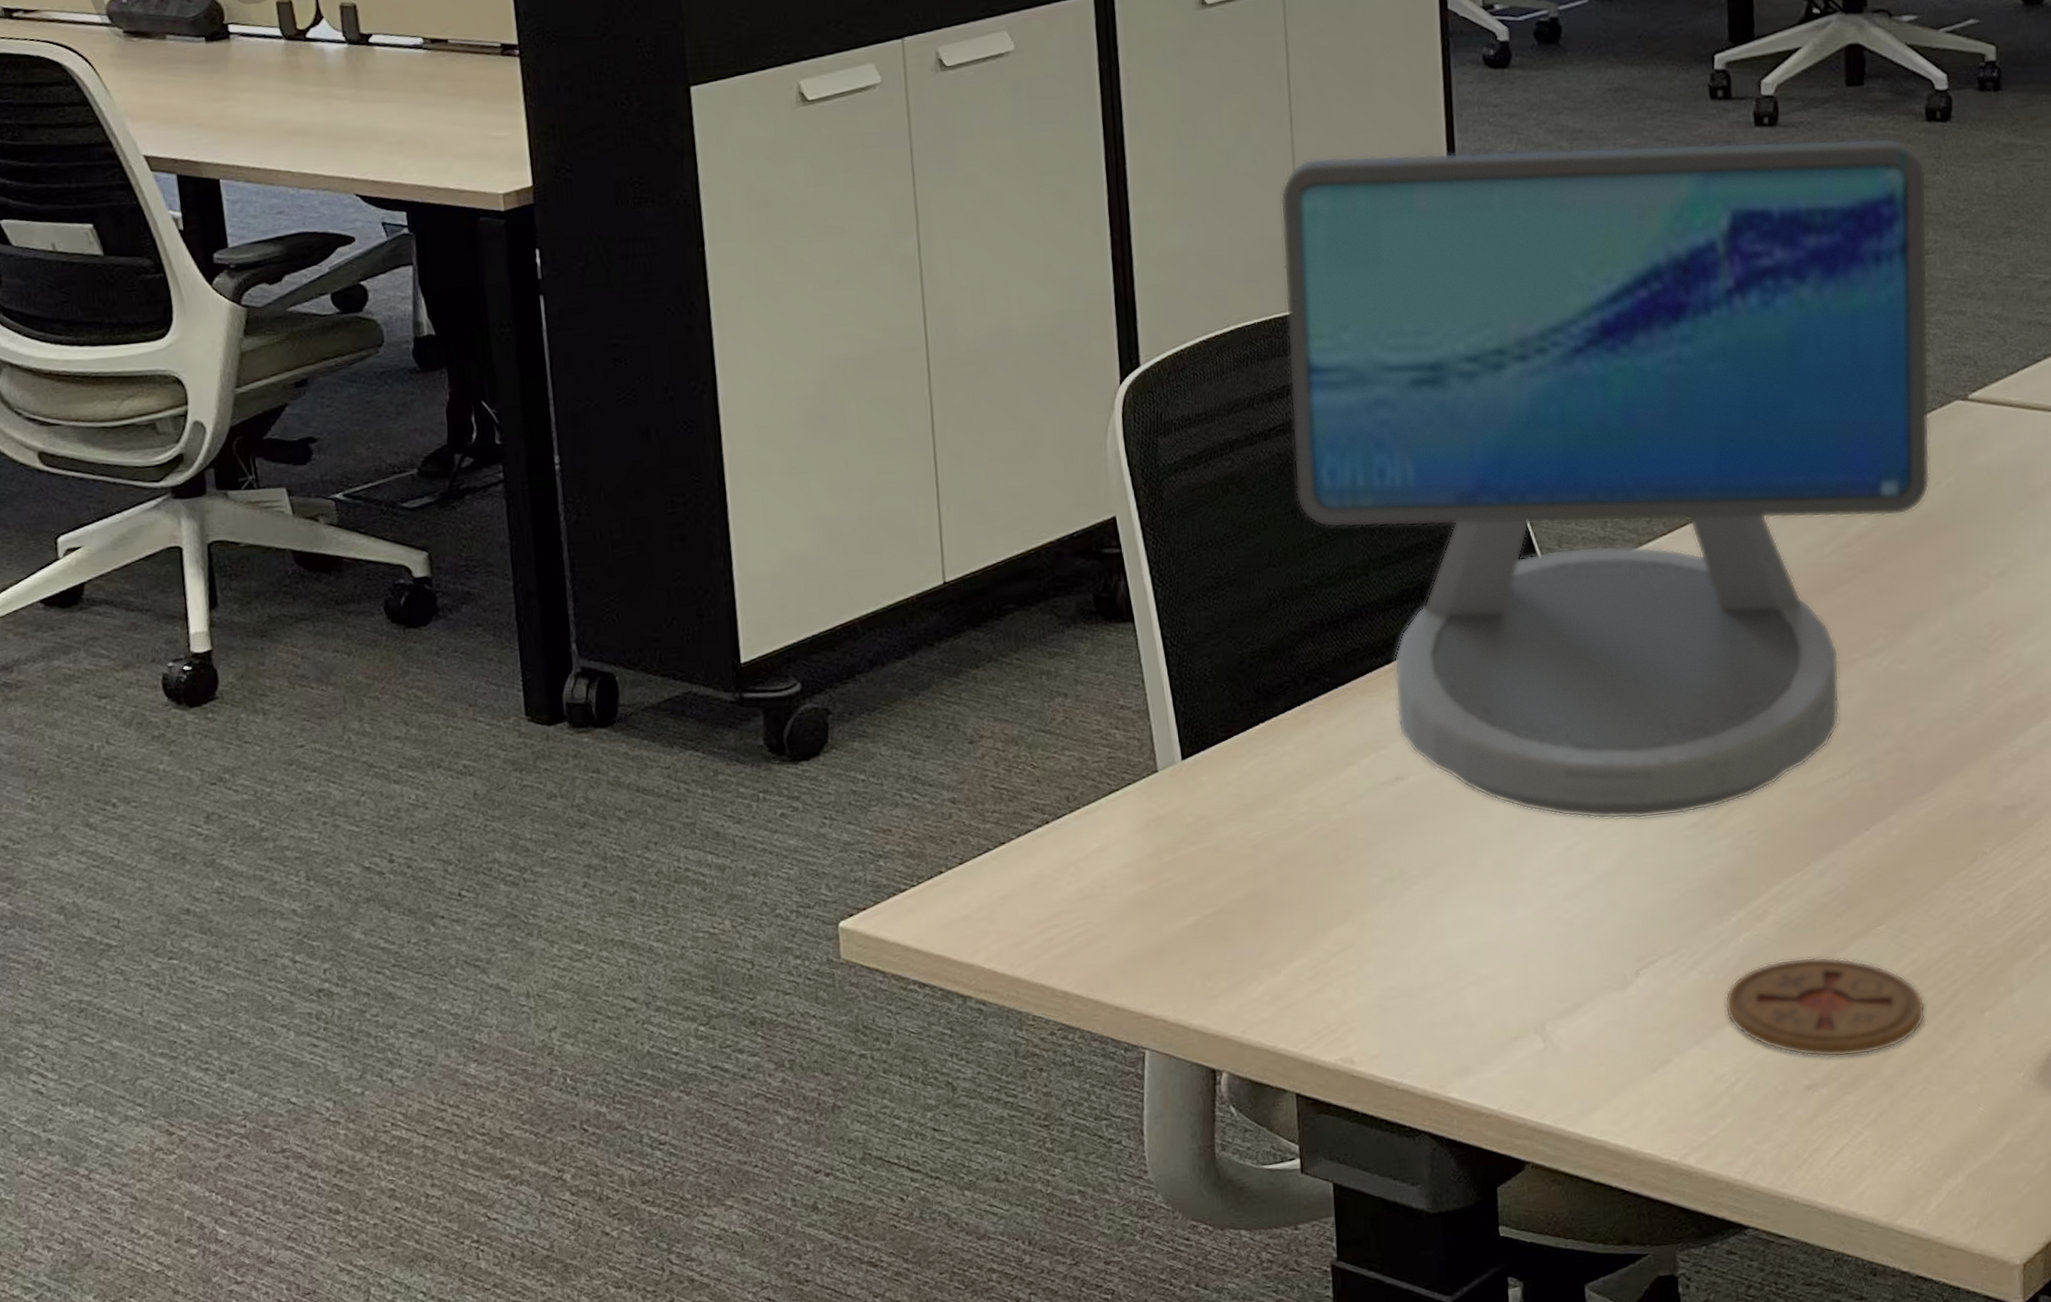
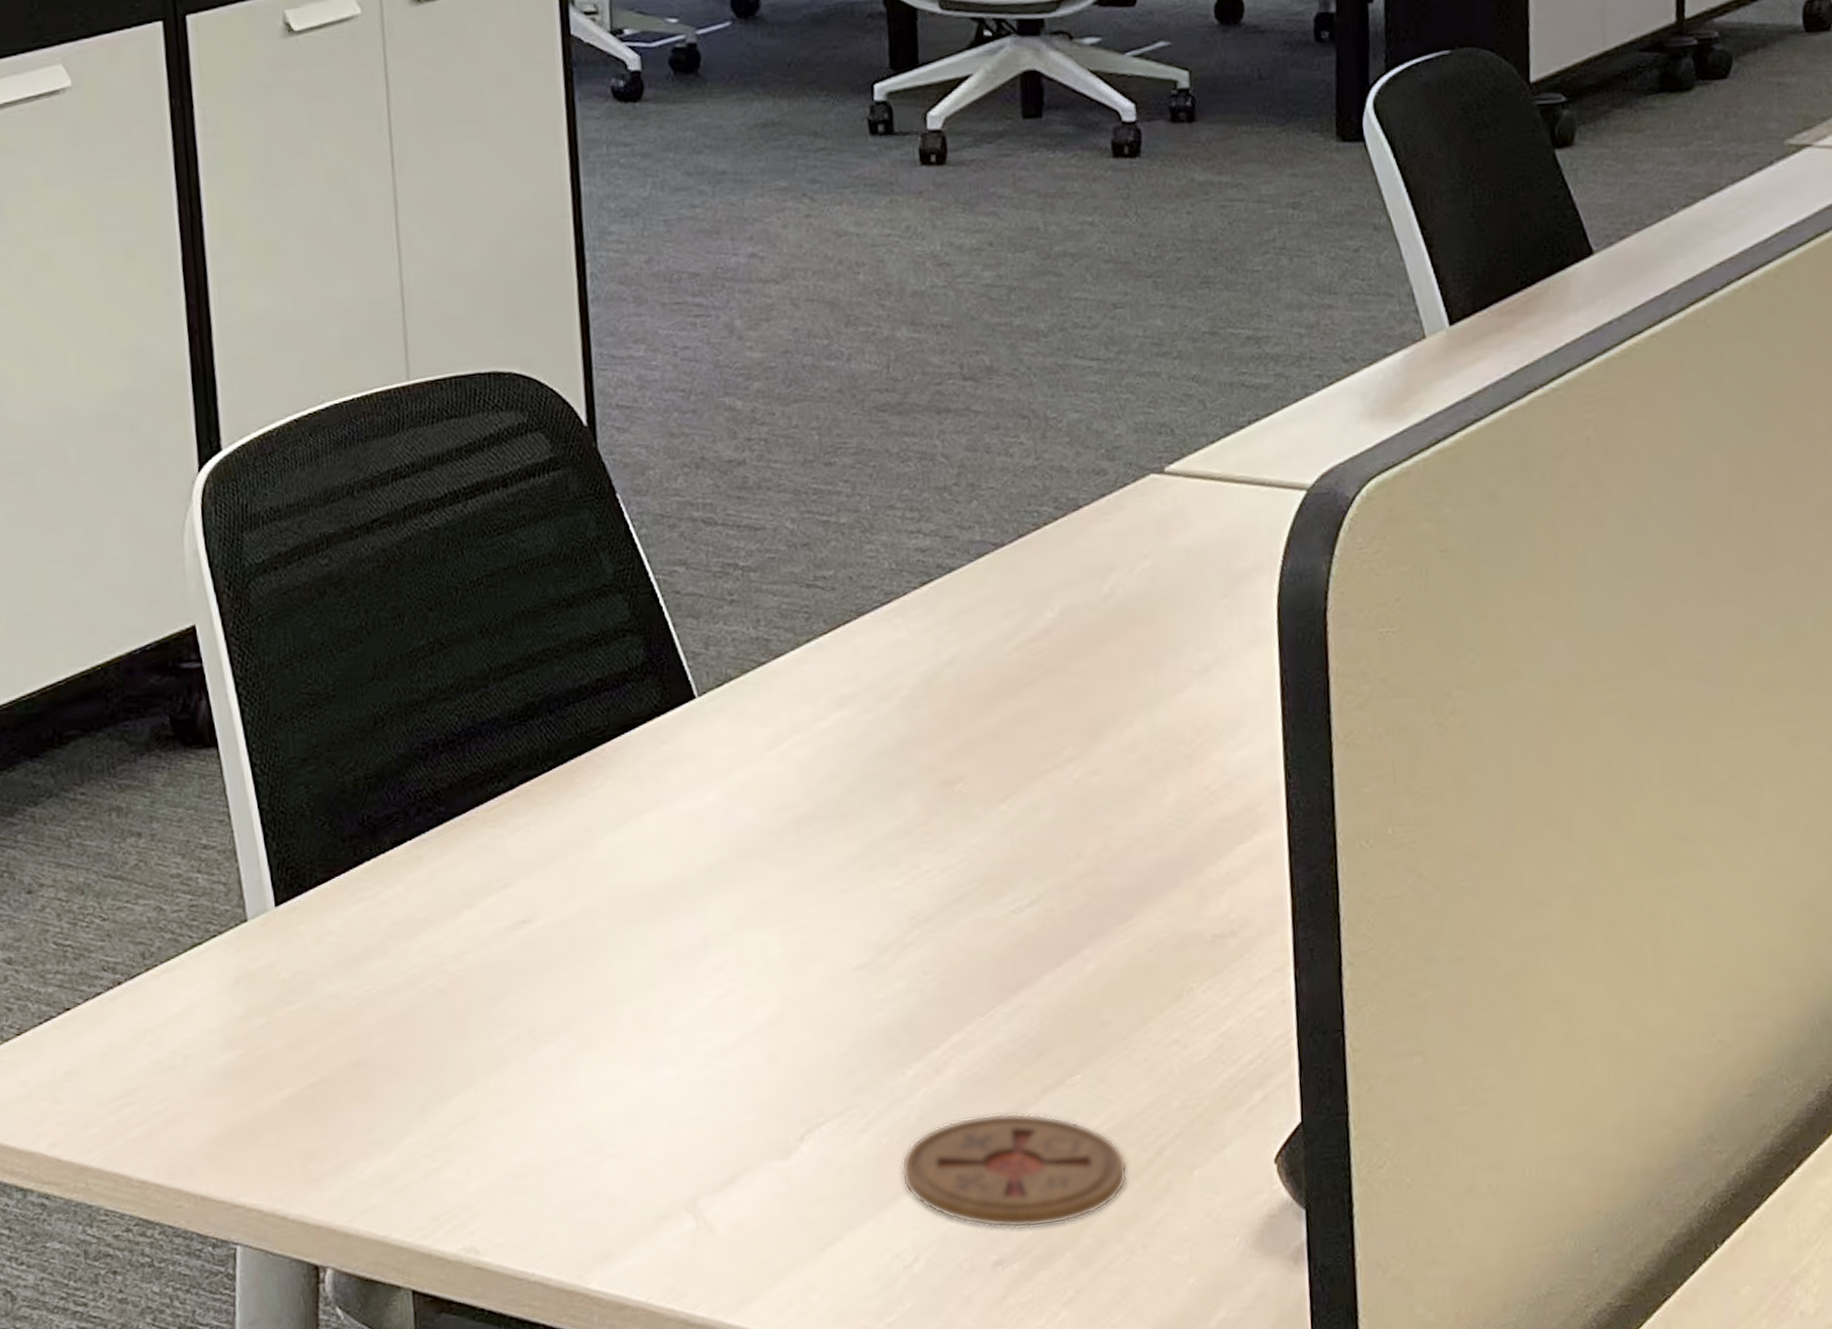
computer monitor: present [1280,137,1931,819] -> none [381,176,1124,962]

